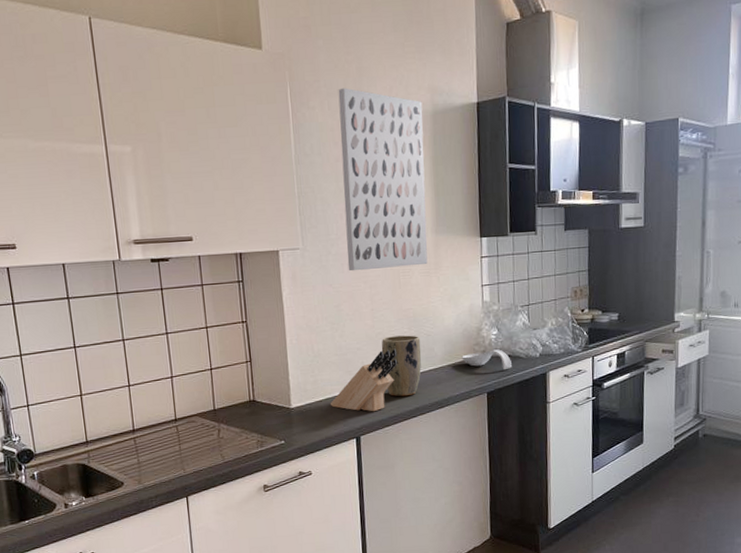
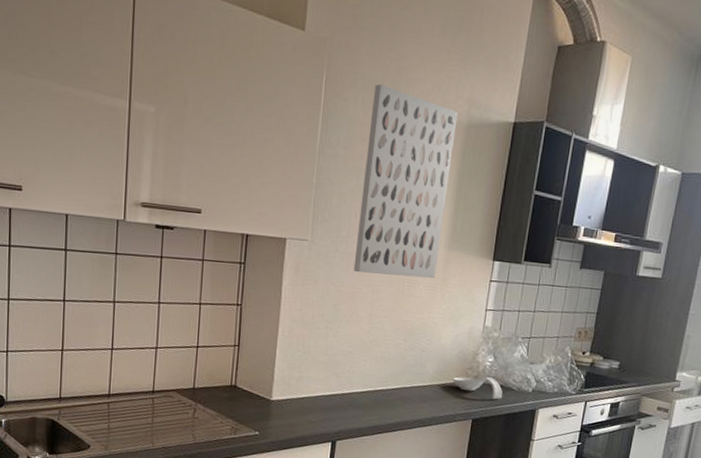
knife block: present [330,349,398,412] -> none [311,358,388,419]
plant pot: present [381,335,422,397] -> none [372,345,414,409]

